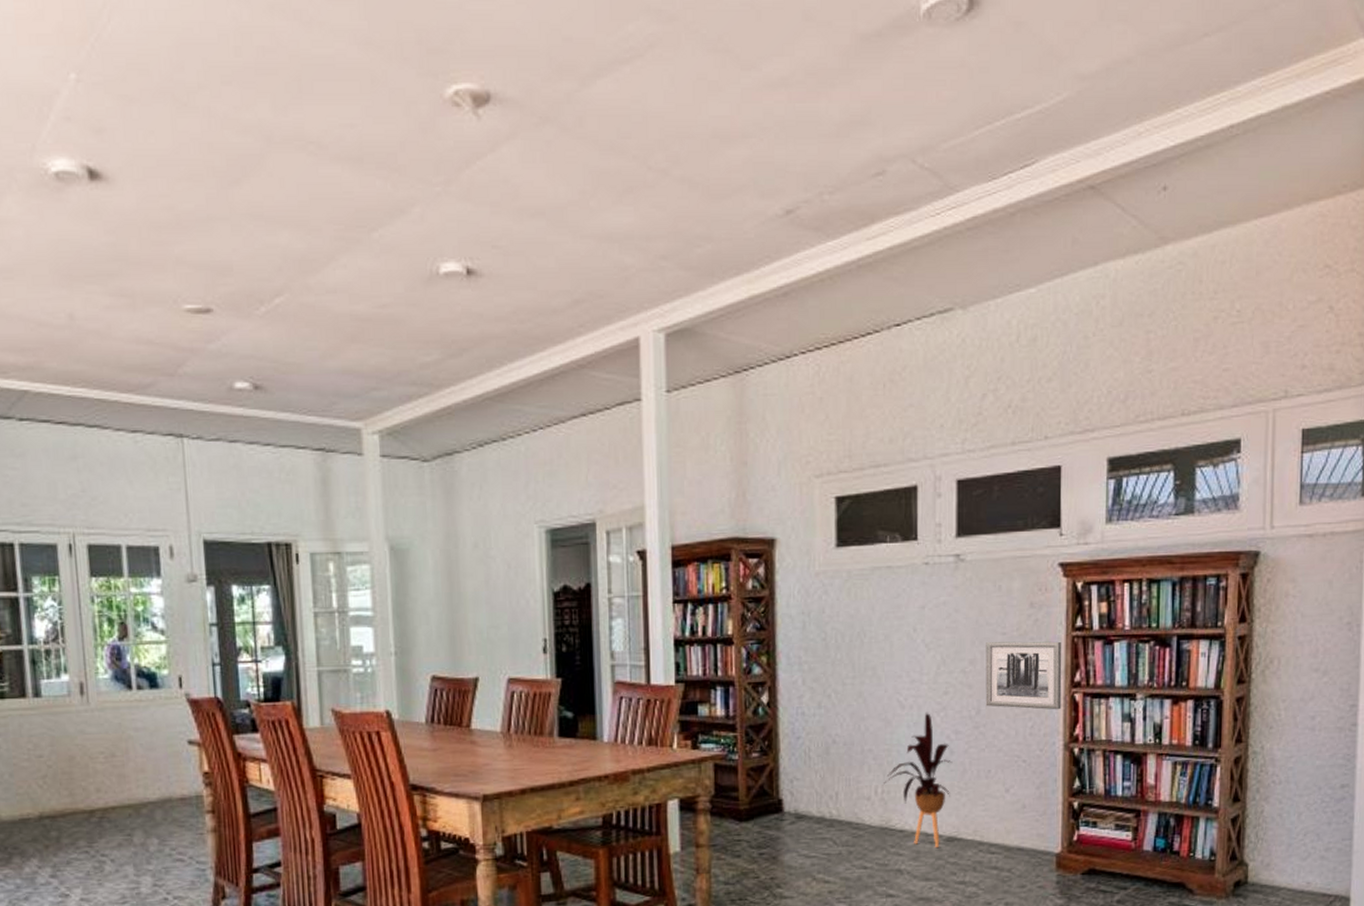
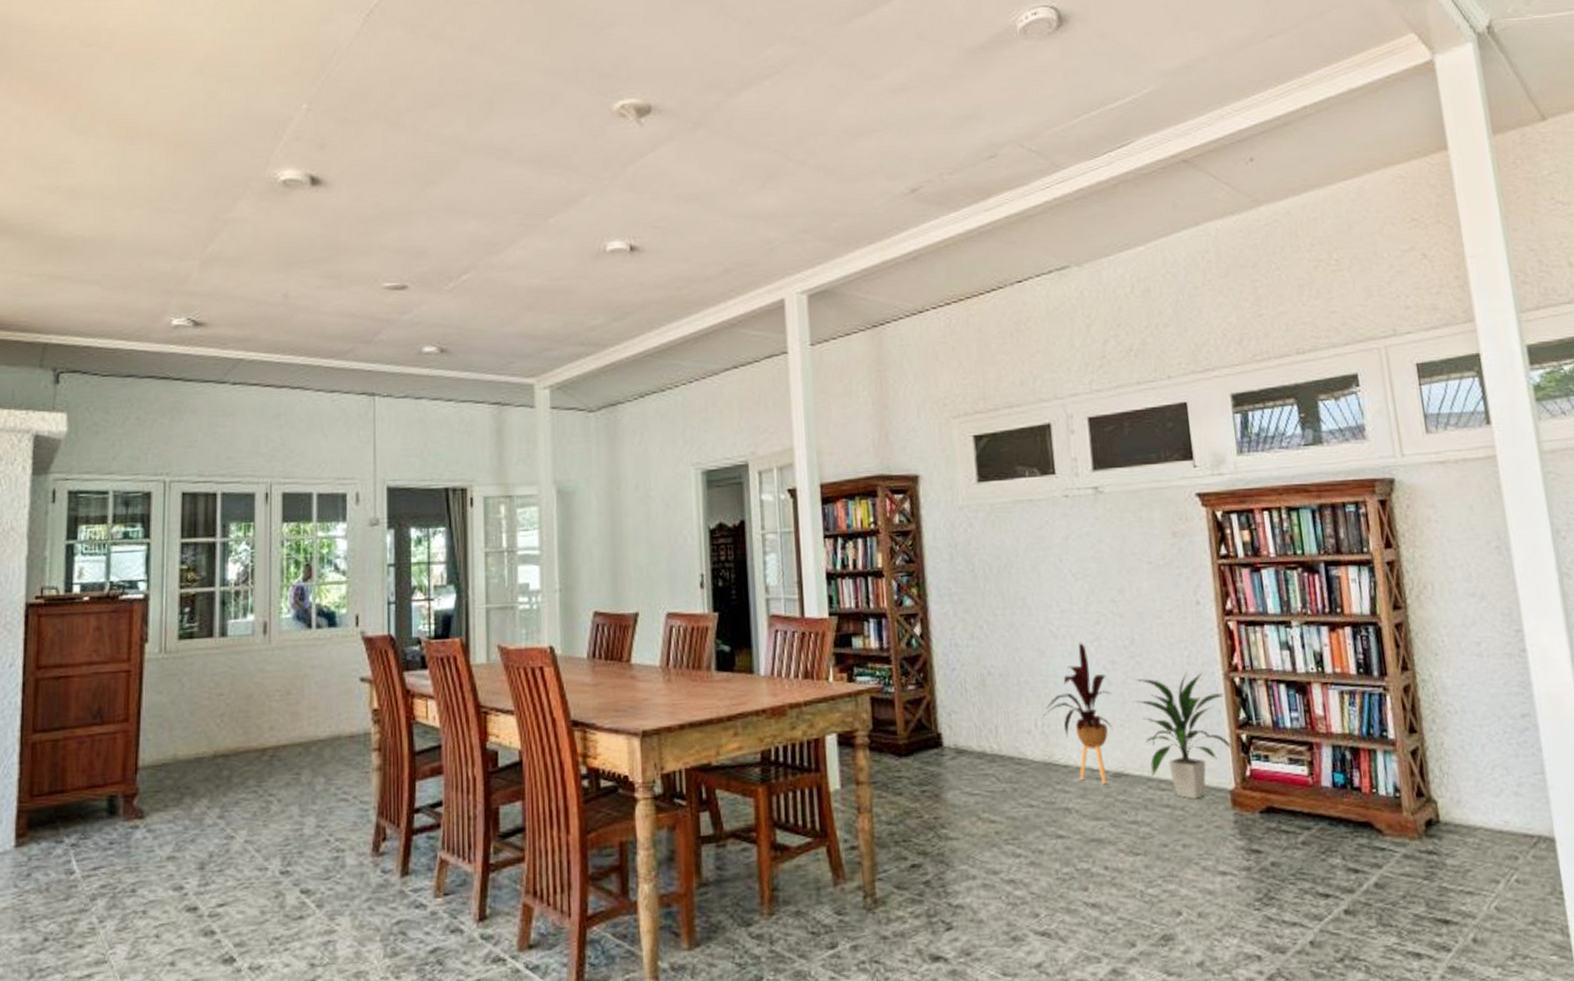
indoor plant: none [973,742,1063,862] -> present [1133,671,1231,799]
wall art: present [985,641,1062,710] -> none [1132,569,1216,639]

